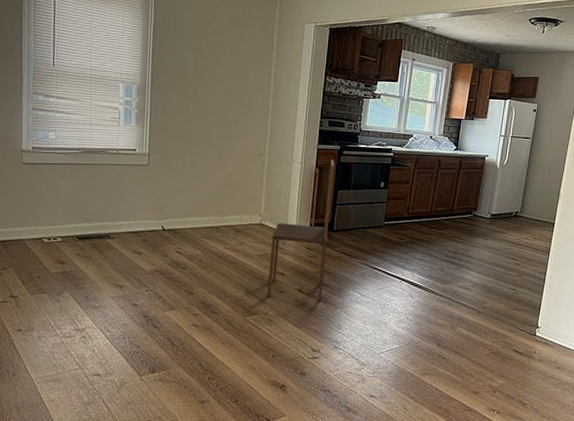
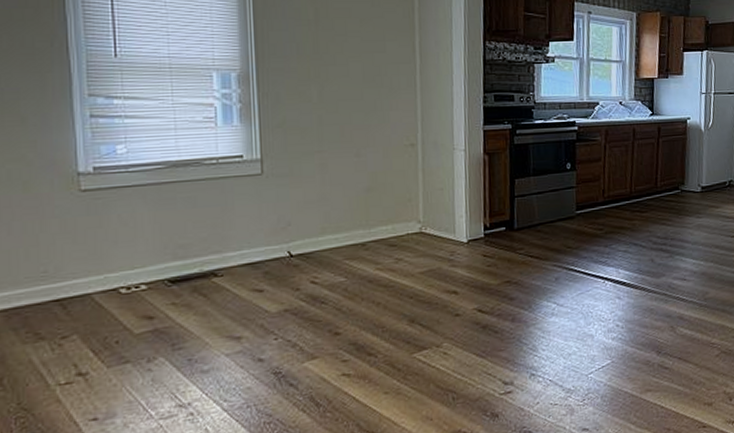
dining chair: present [267,159,335,302] -> none [436,142,509,325]

